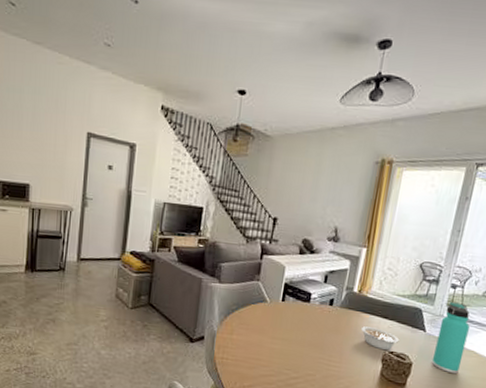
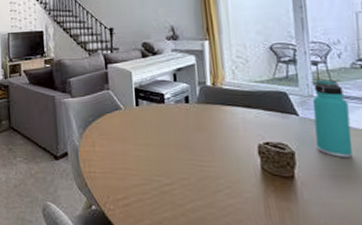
legume: present [361,326,400,351] -> none [226,119,272,142]

